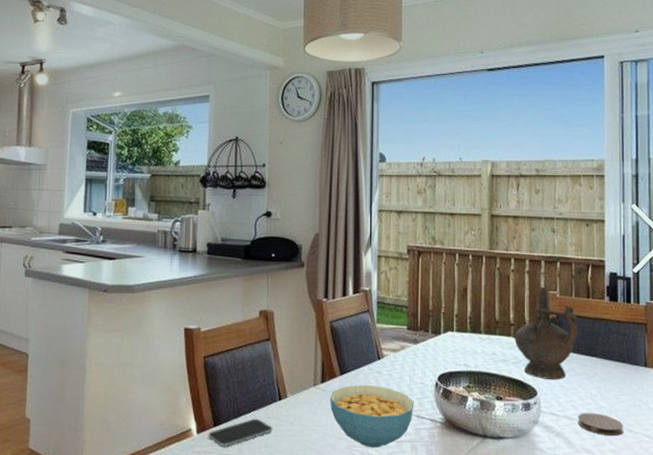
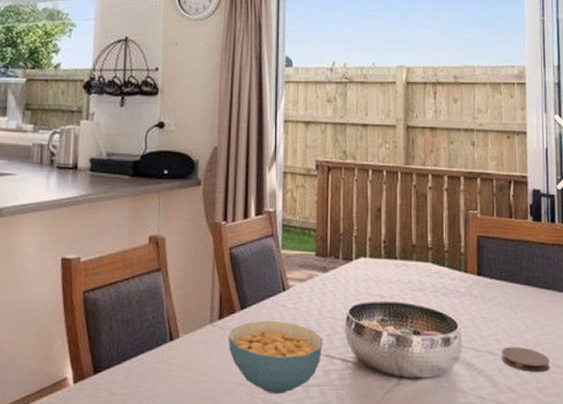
smartphone: present [208,418,272,447] -> none [86,363,162,399]
ceremonial vessel: present [514,286,578,380] -> none [432,205,501,310]

